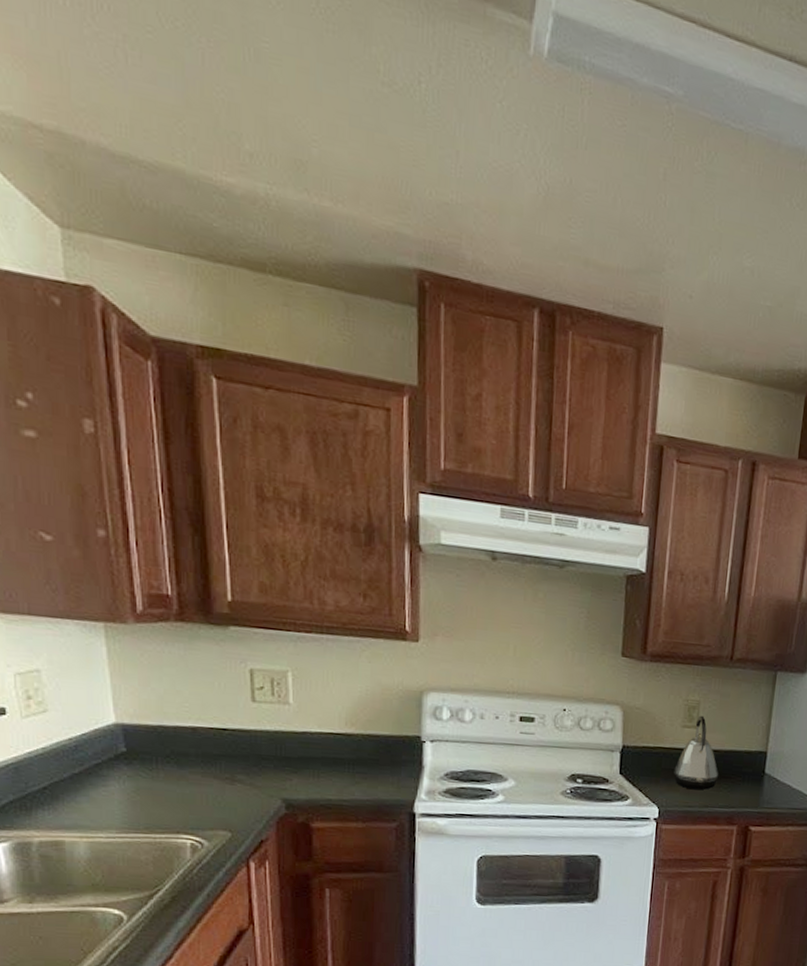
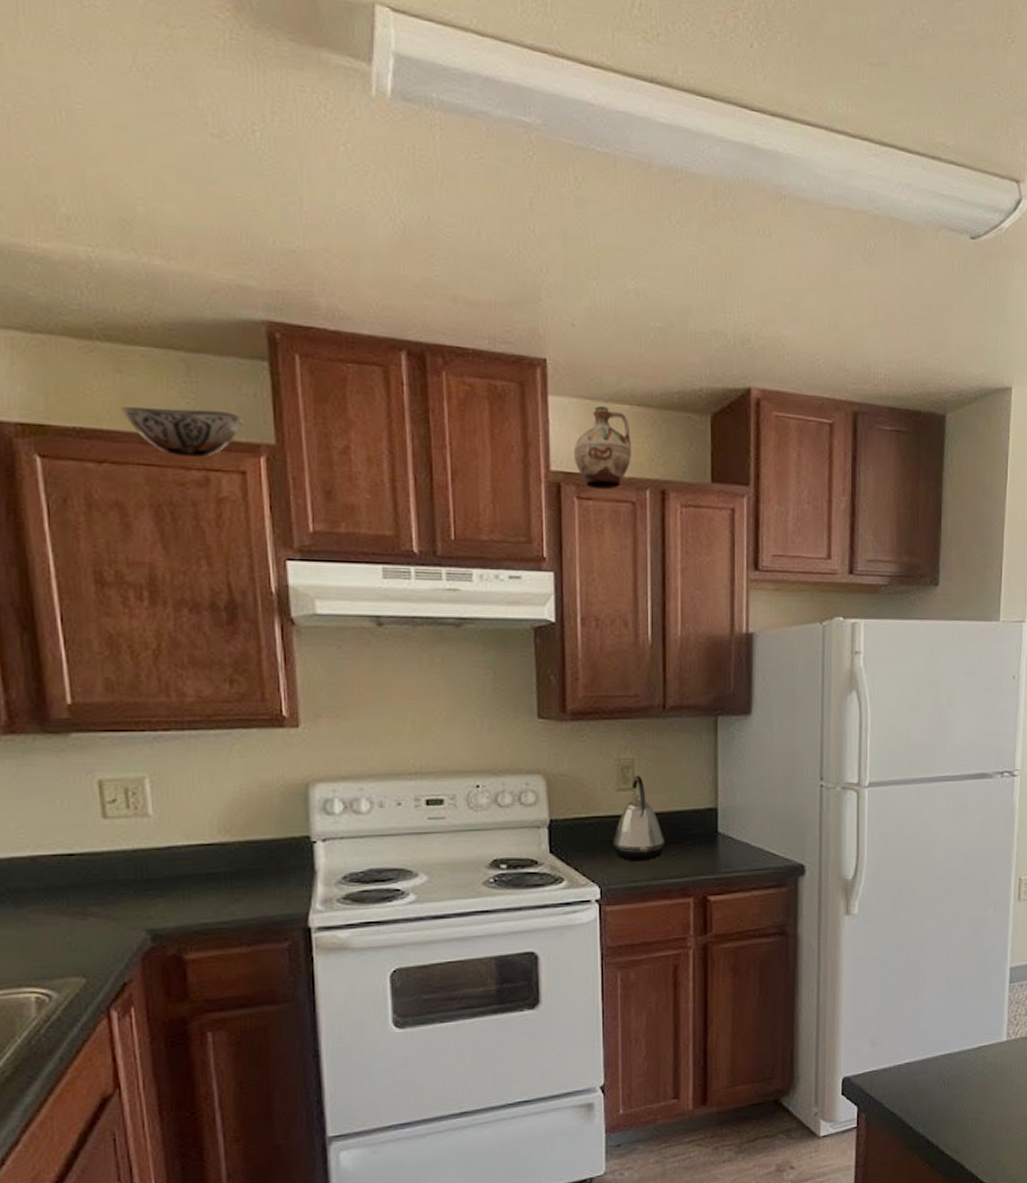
decorative bowl: none [285,338,391,392] -> present [119,405,243,458]
ceramic jug: none [677,377,731,456] -> present [573,406,631,490]

